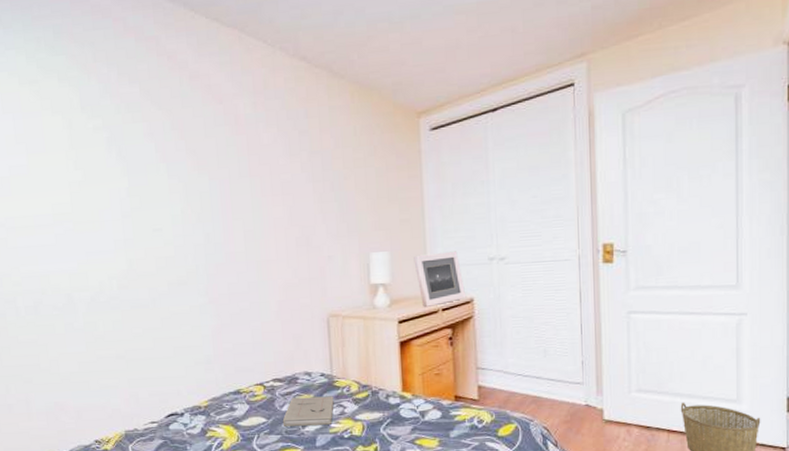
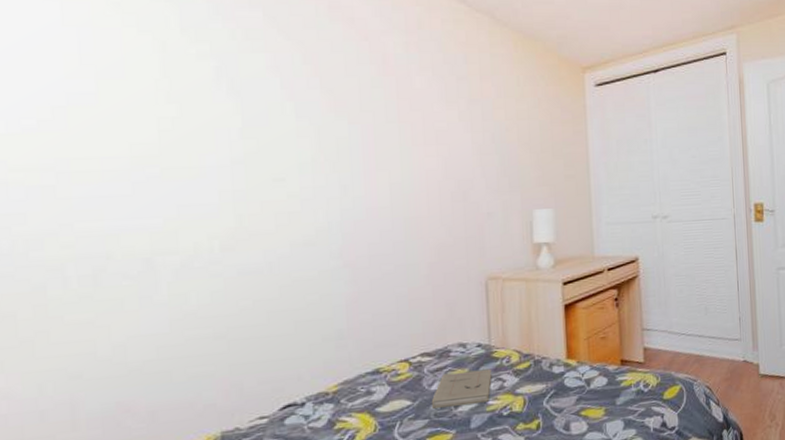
picture frame: present [413,251,467,308] -> none [579,209,632,268]

